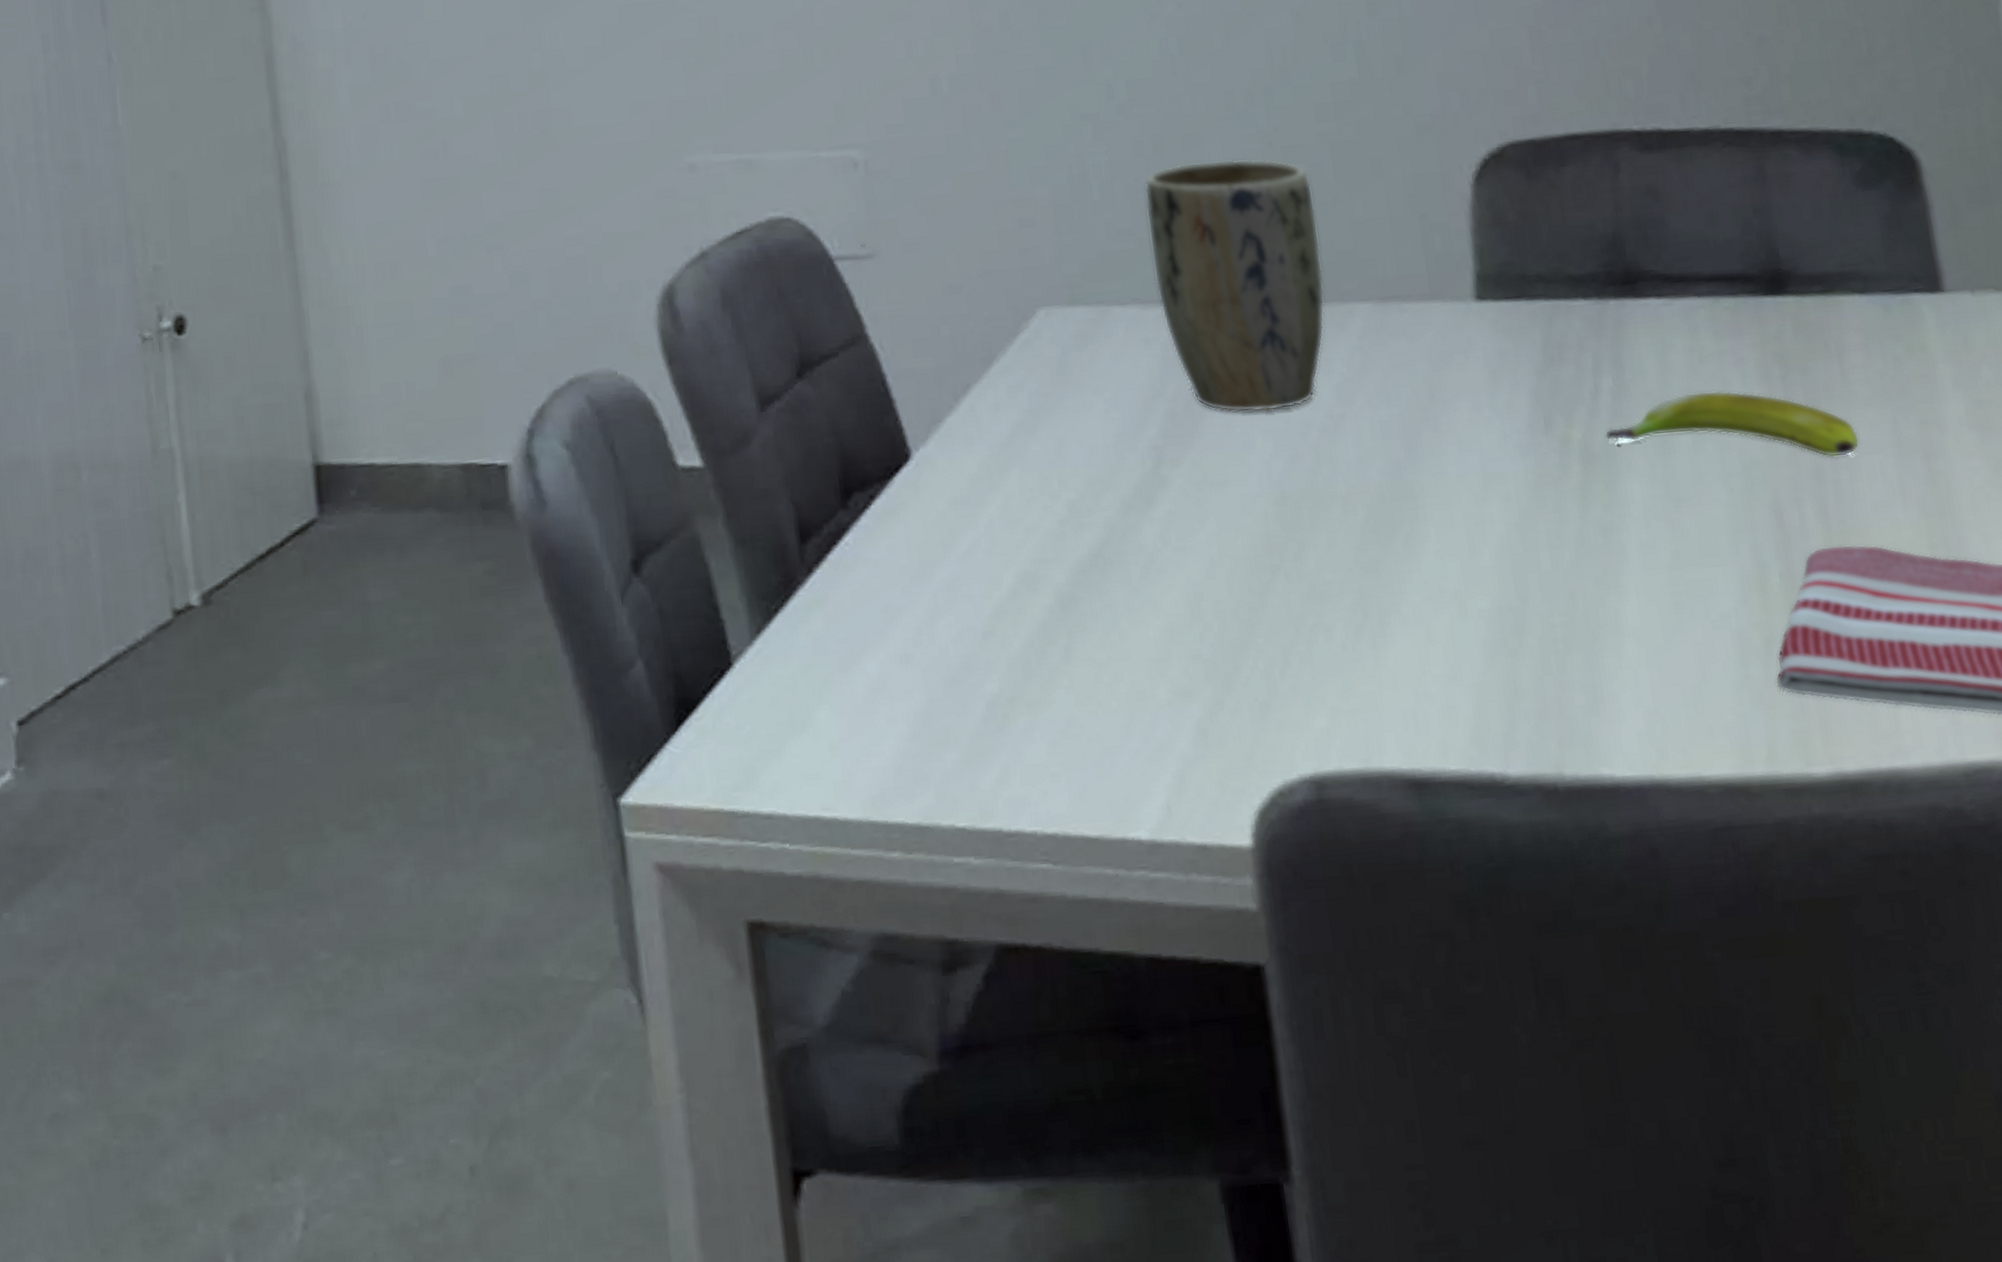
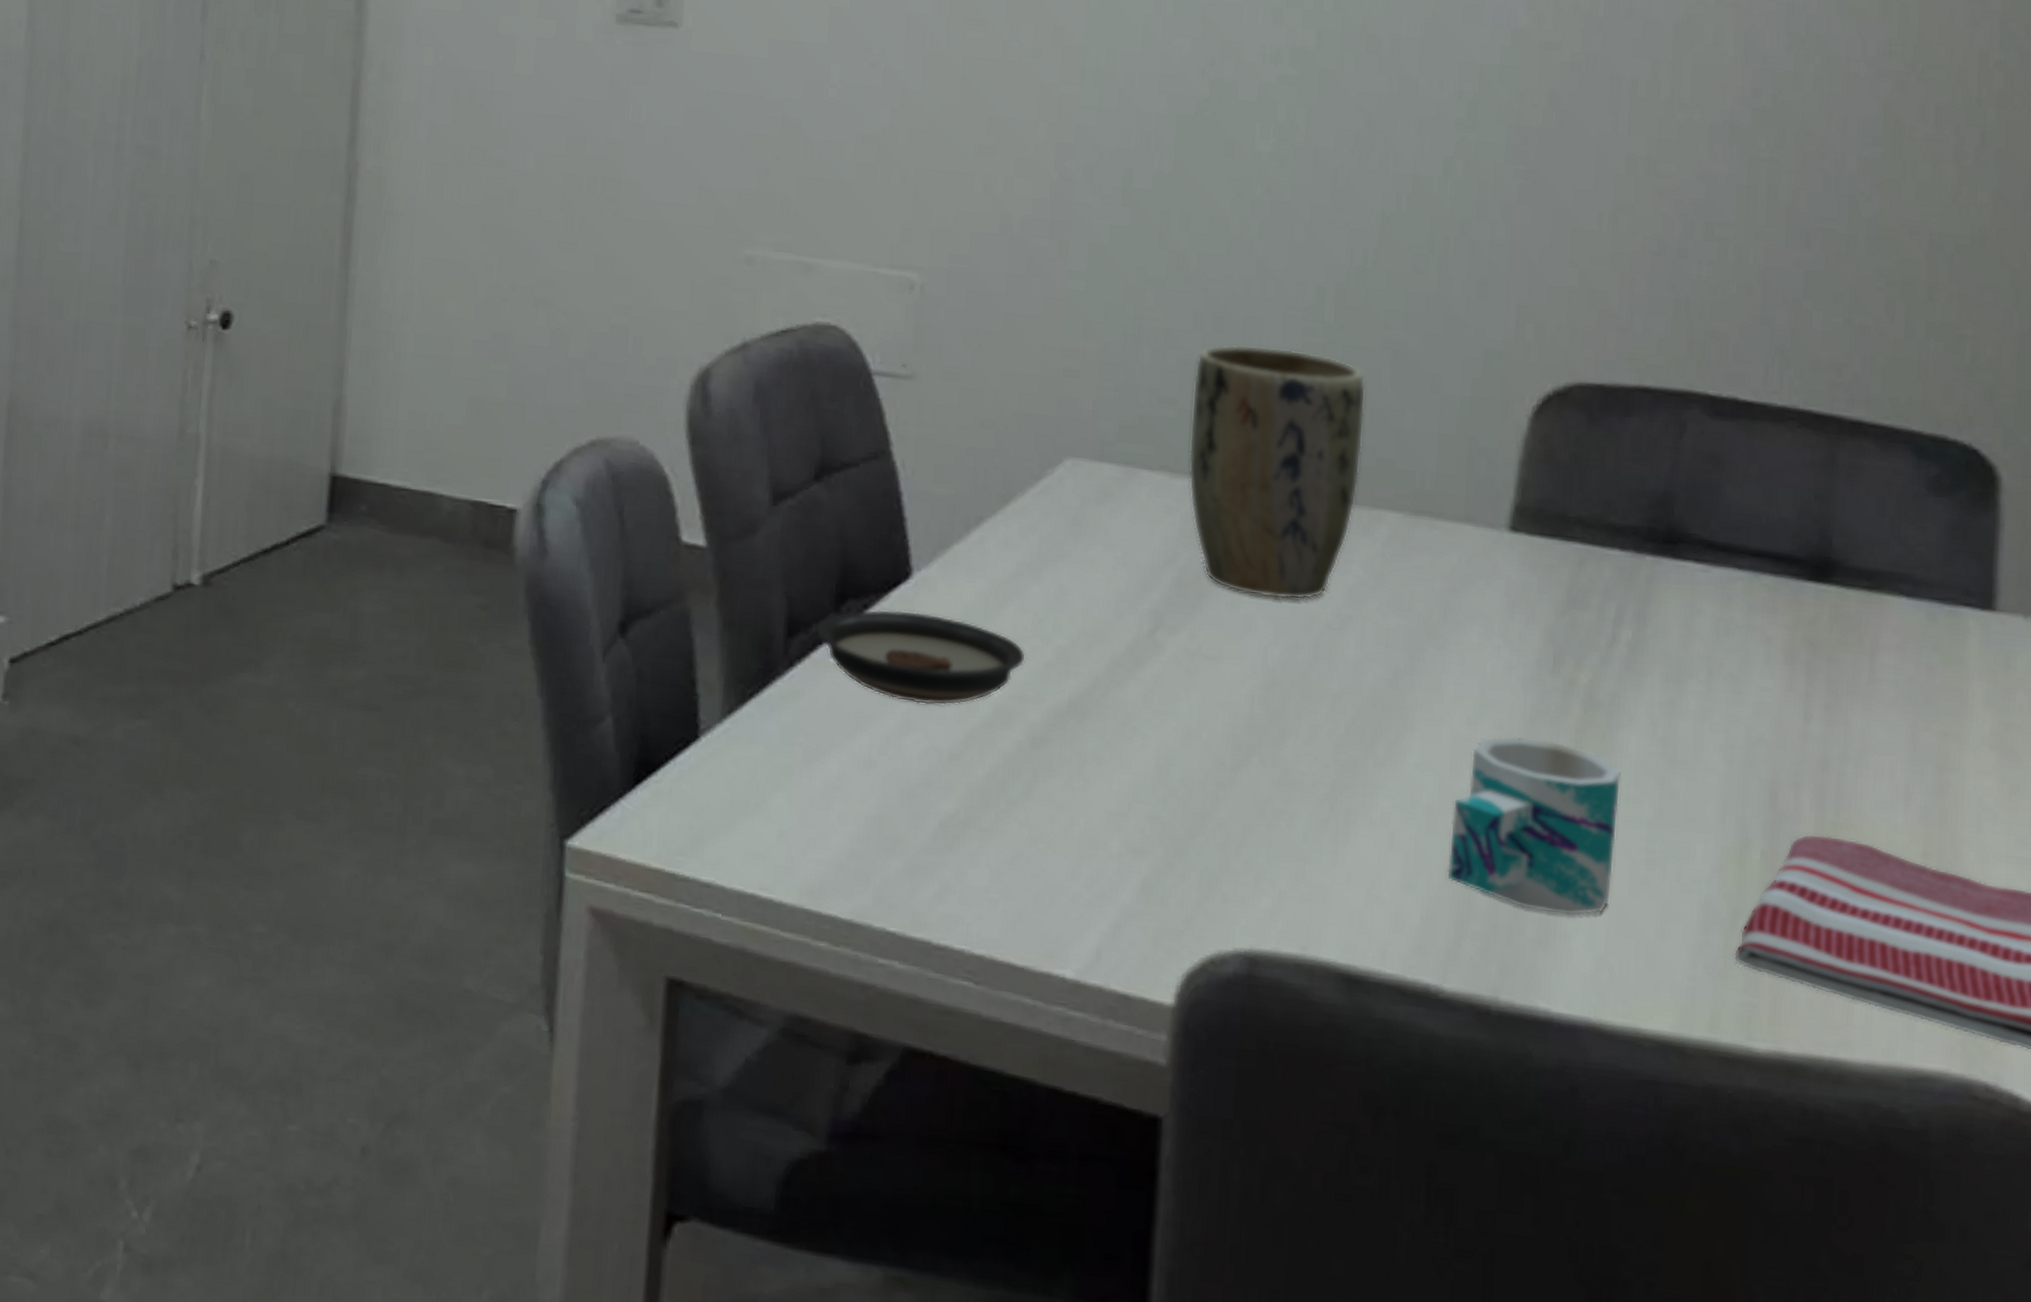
saucer: none [827,491,1039,587] -> present [815,609,1026,706]
mug: none [1479,502,1648,678] -> present [1448,736,1622,916]
banana: present [1604,390,1860,458] -> none [1612,660,1874,752]

